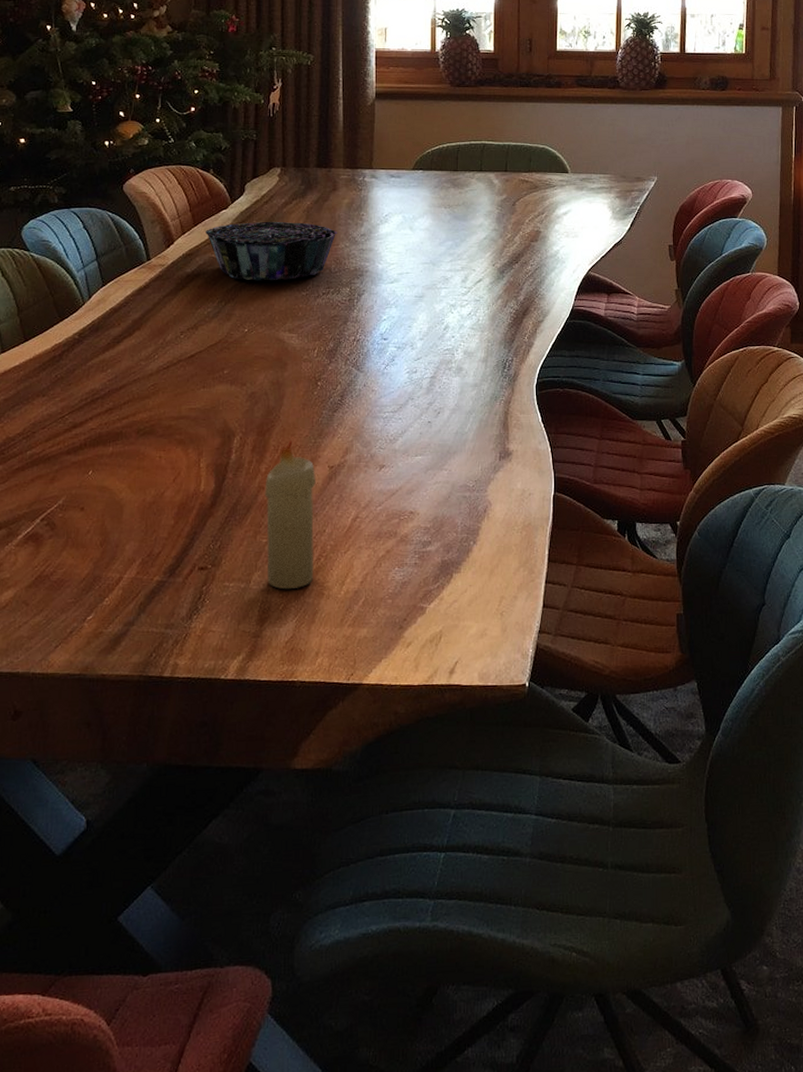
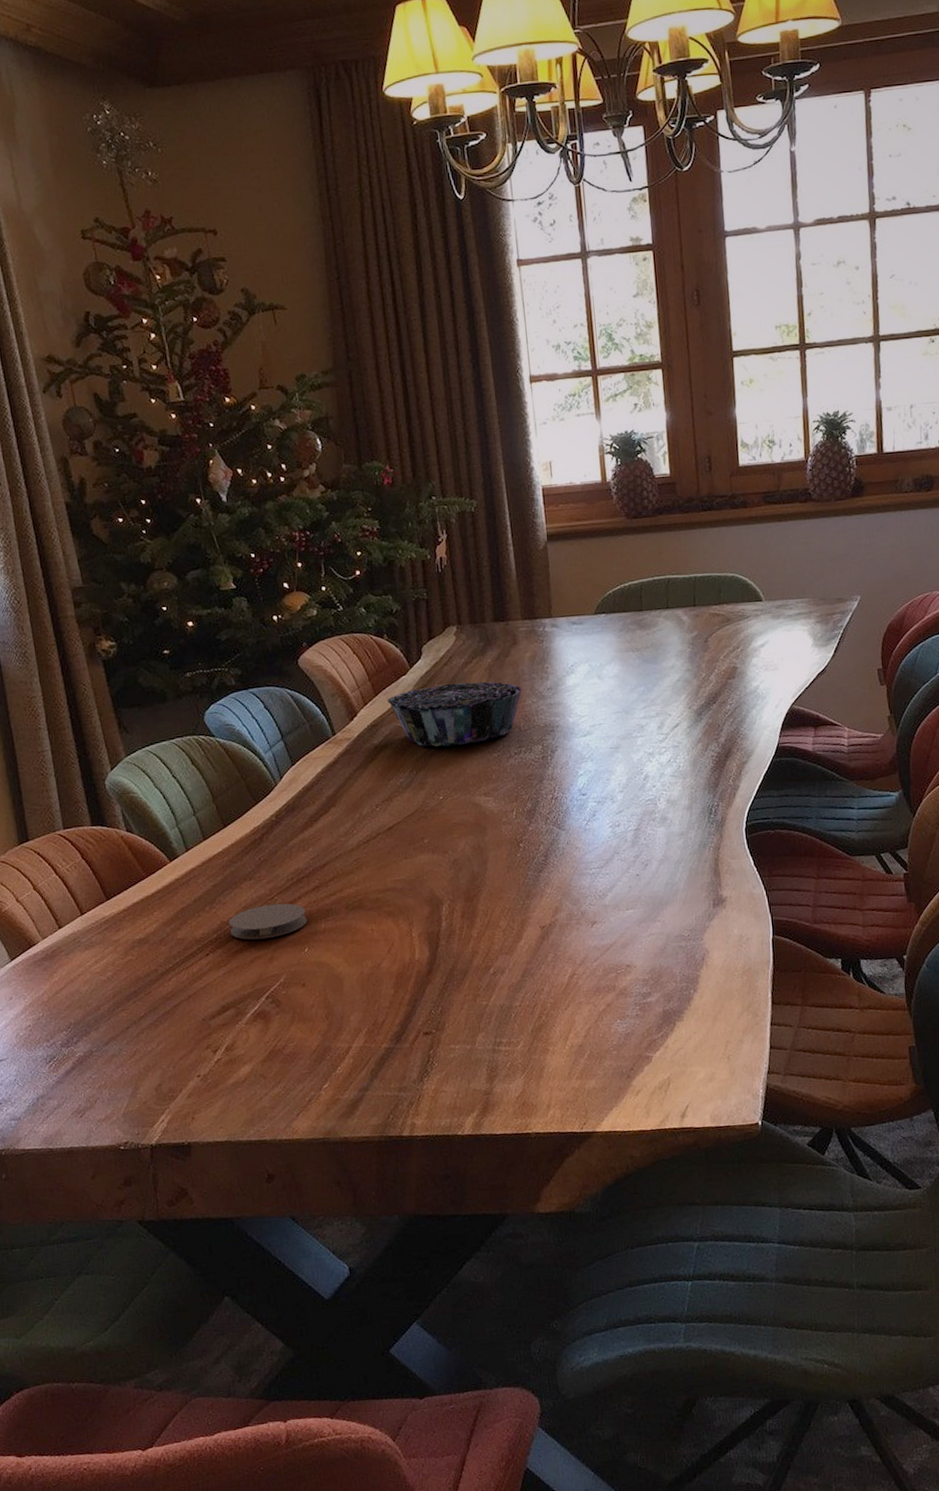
coaster: none [14,423,96,459] -> present [228,903,307,940]
candle: present [264,439,316,590] -> none [478,903,537,1048]

